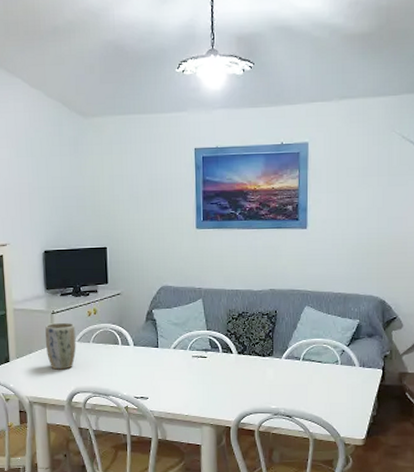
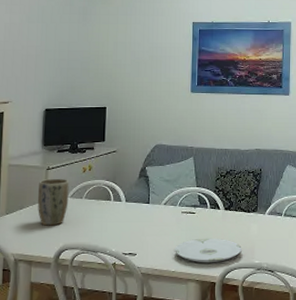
plate: none [187,382,257,408] -> present [175,238,242,263]

